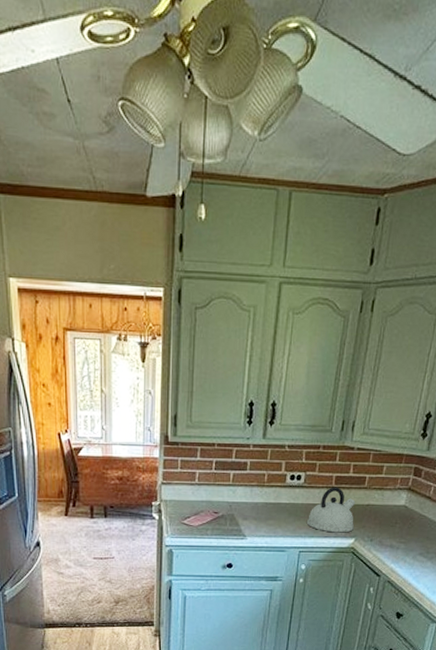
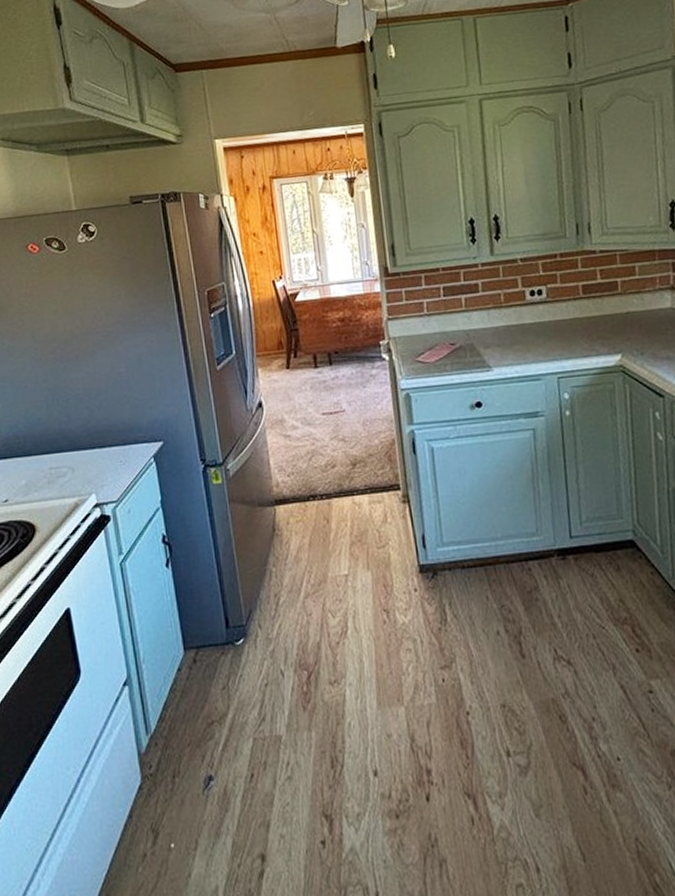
kettle: present [306,487,356,533] -> none [559,296,618,351]

